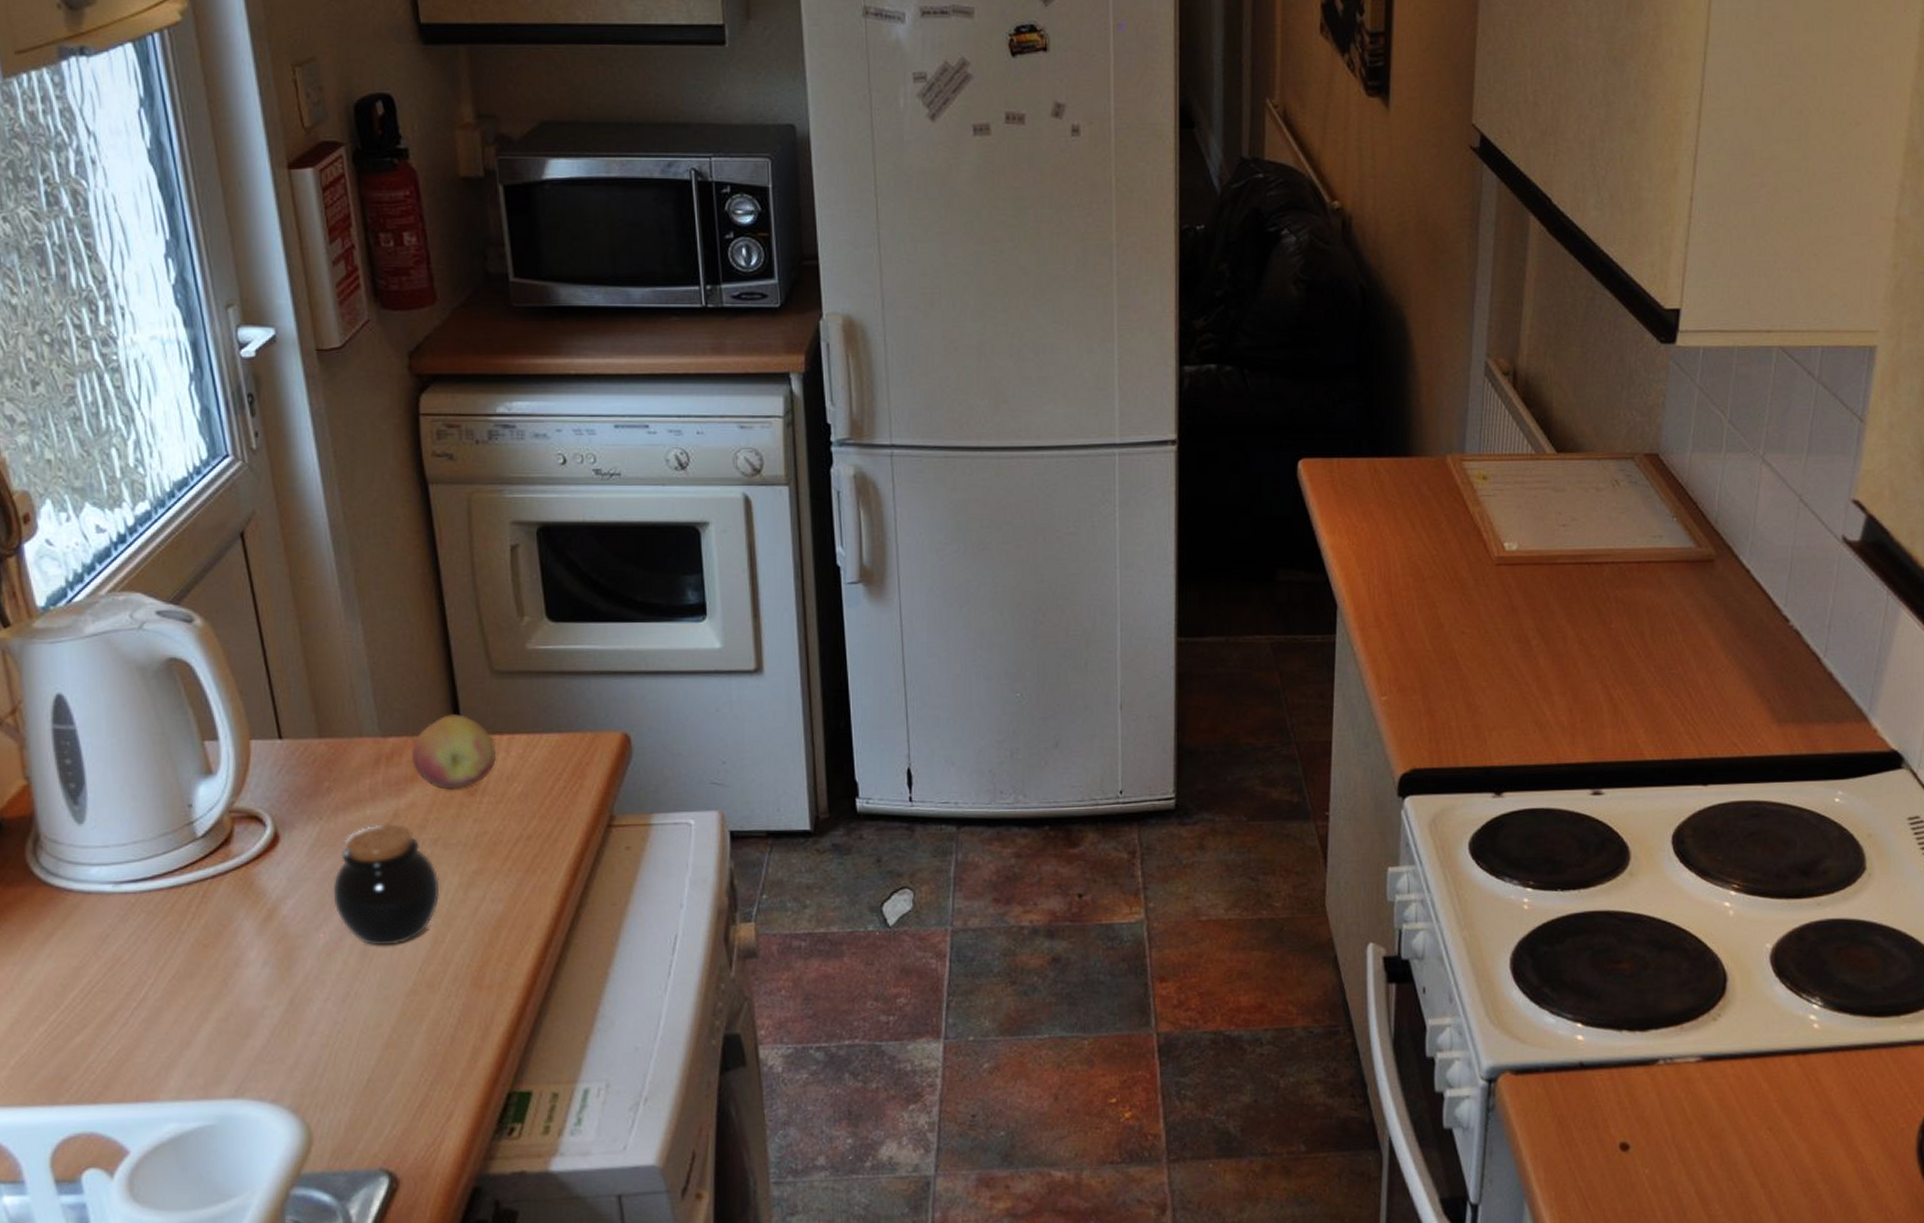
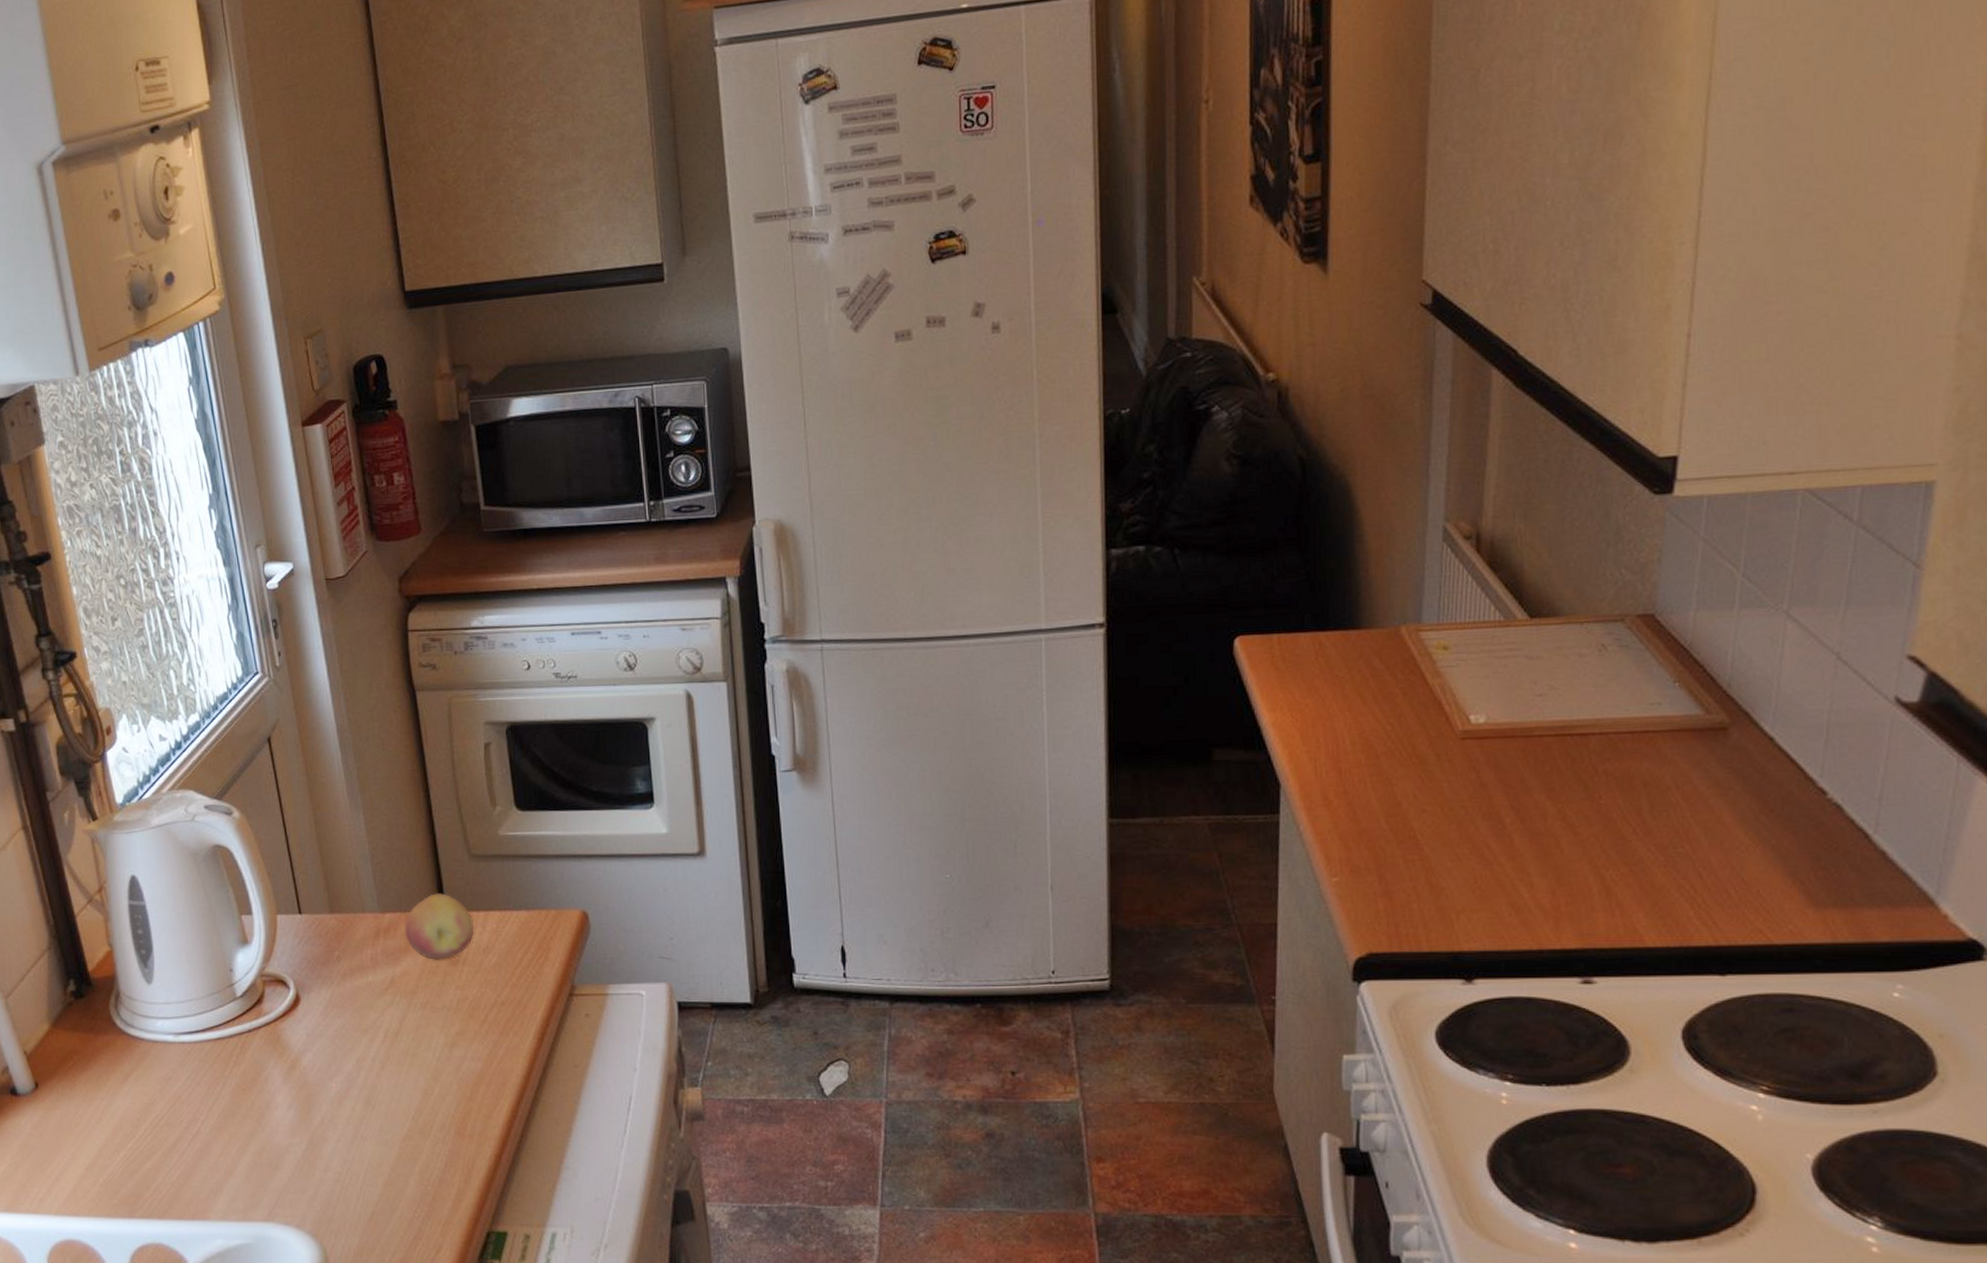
jar: present [332,823,440,946] -> none [342,989,429,1096]

